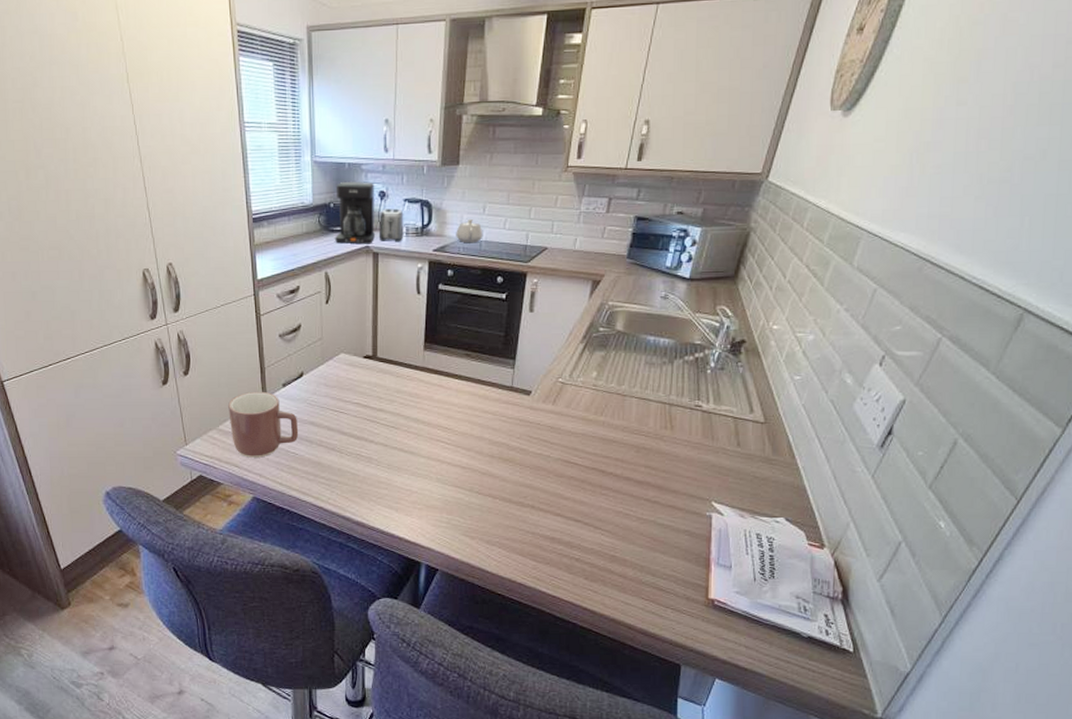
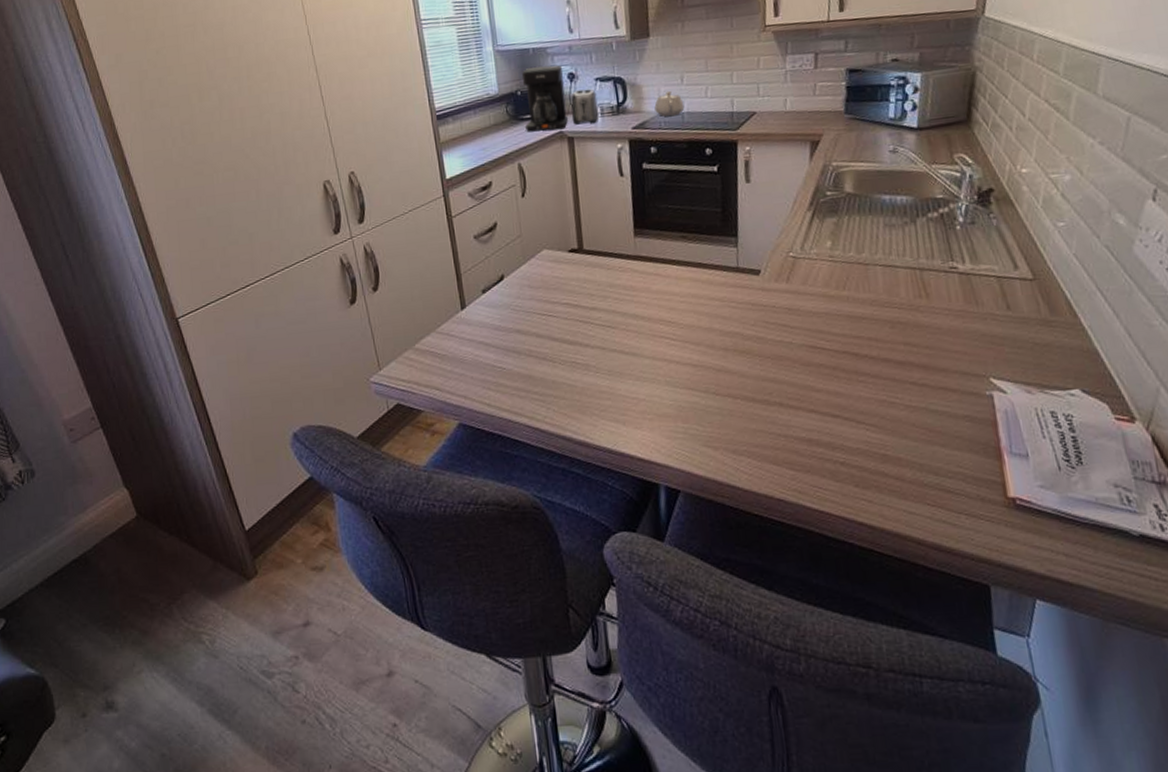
mug: present [228,391,299,458] -> none [424,300,505,378]

